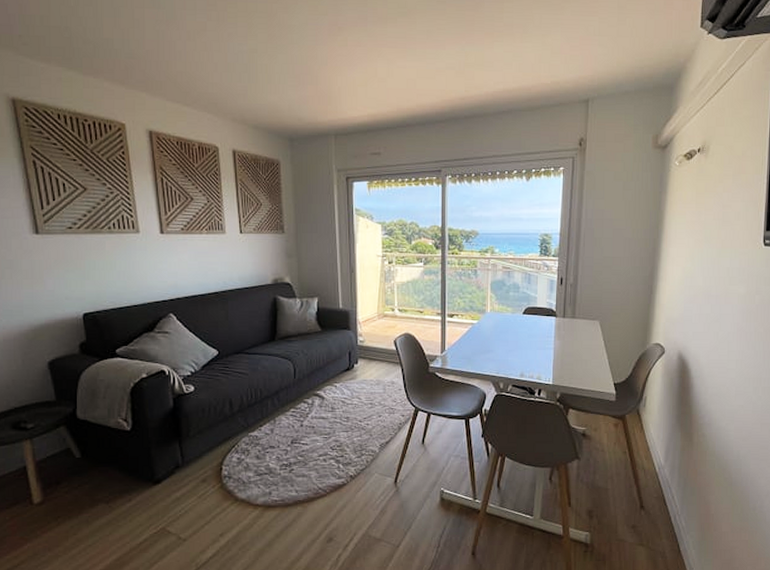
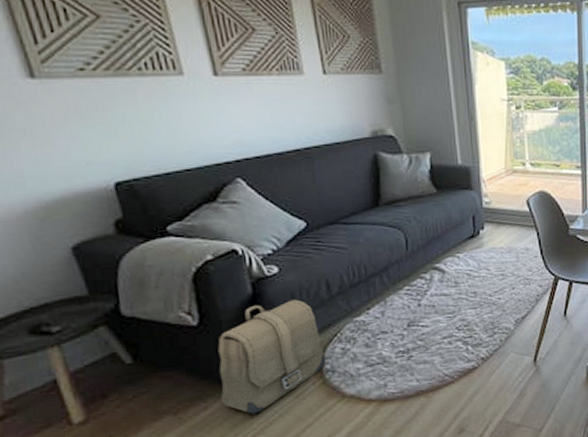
backpack: none [143,414,225,508] -> present [218,299,327,414]

